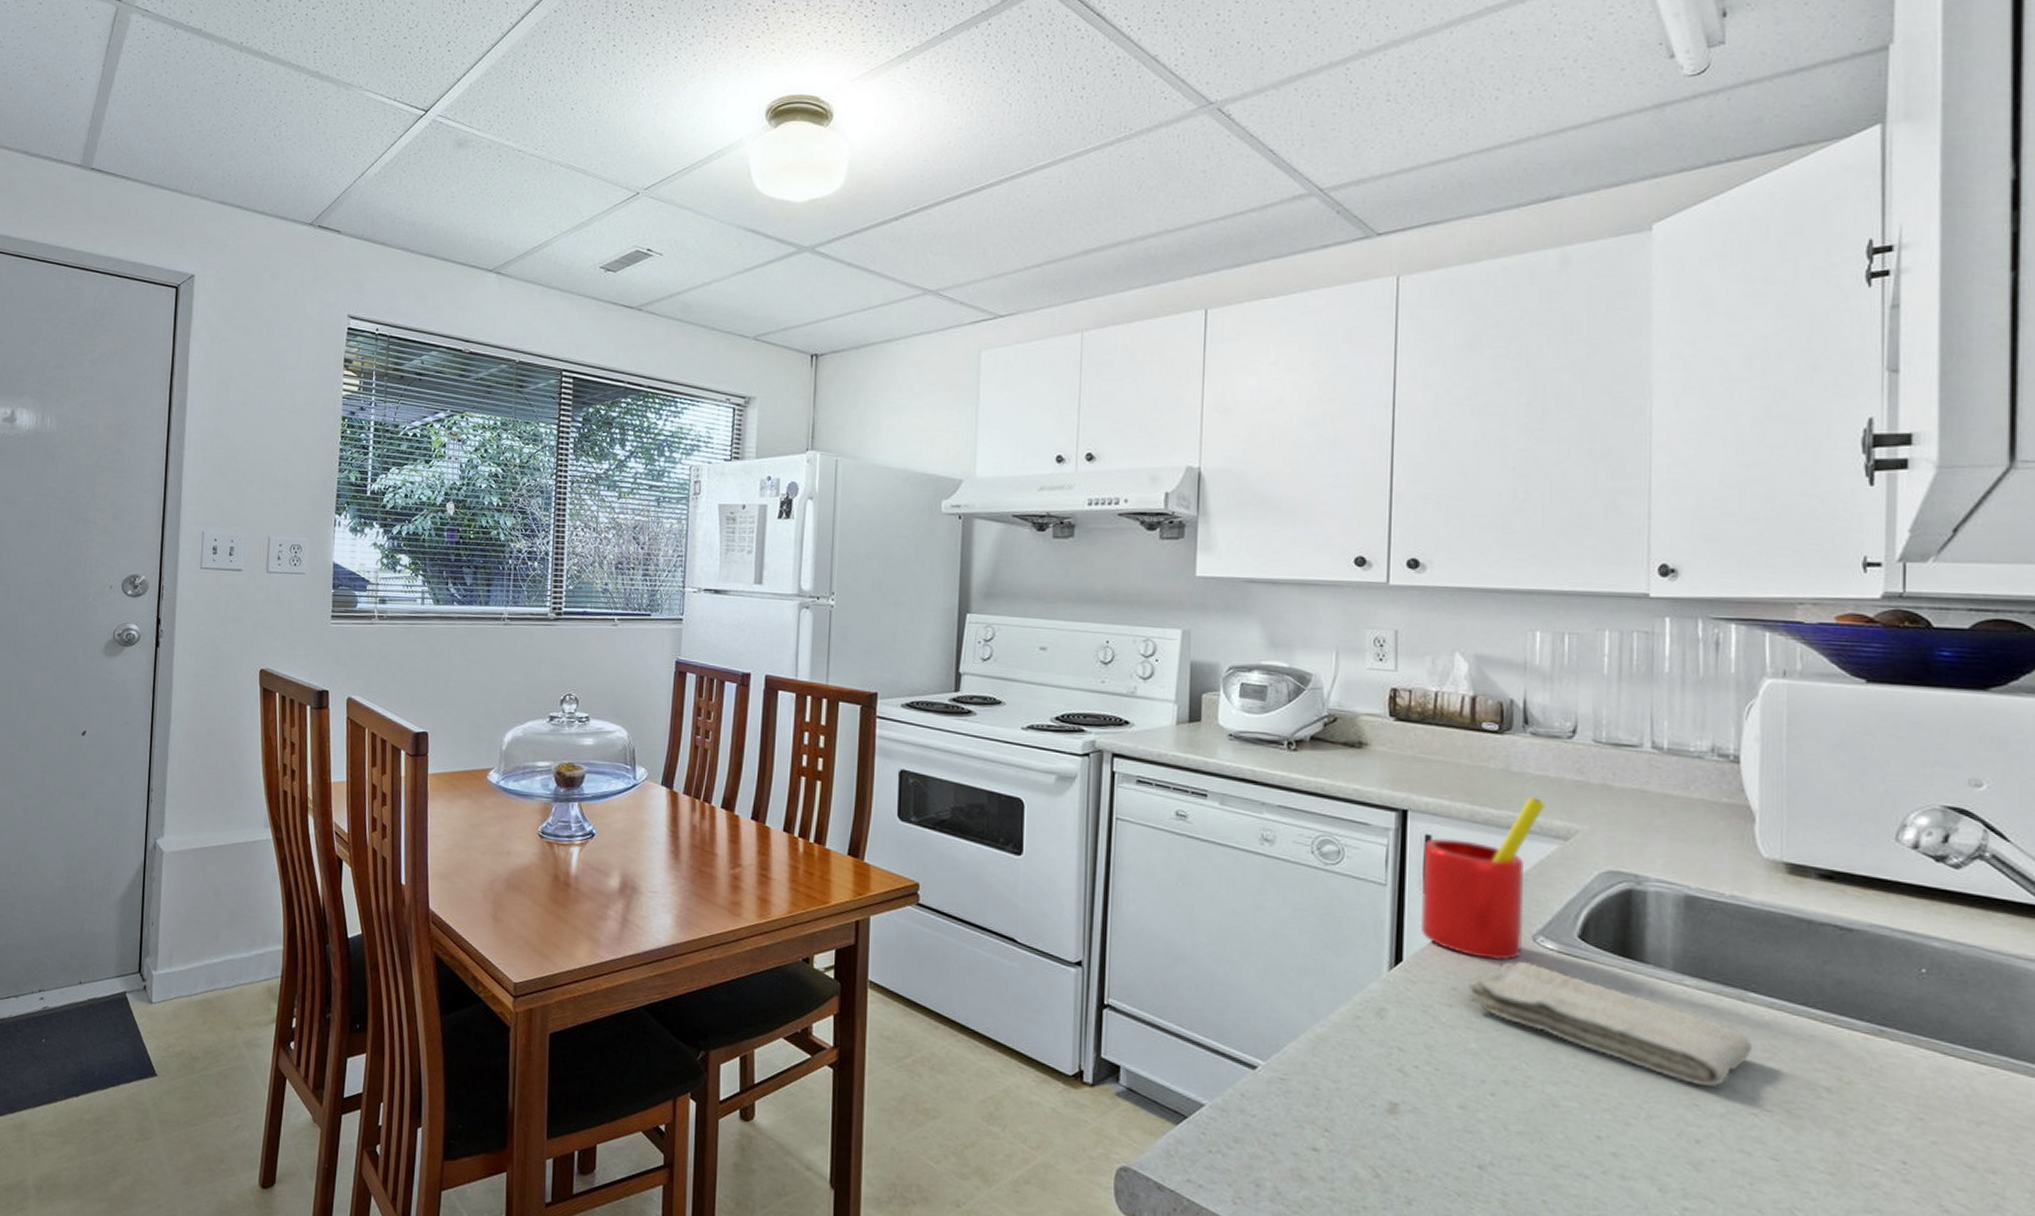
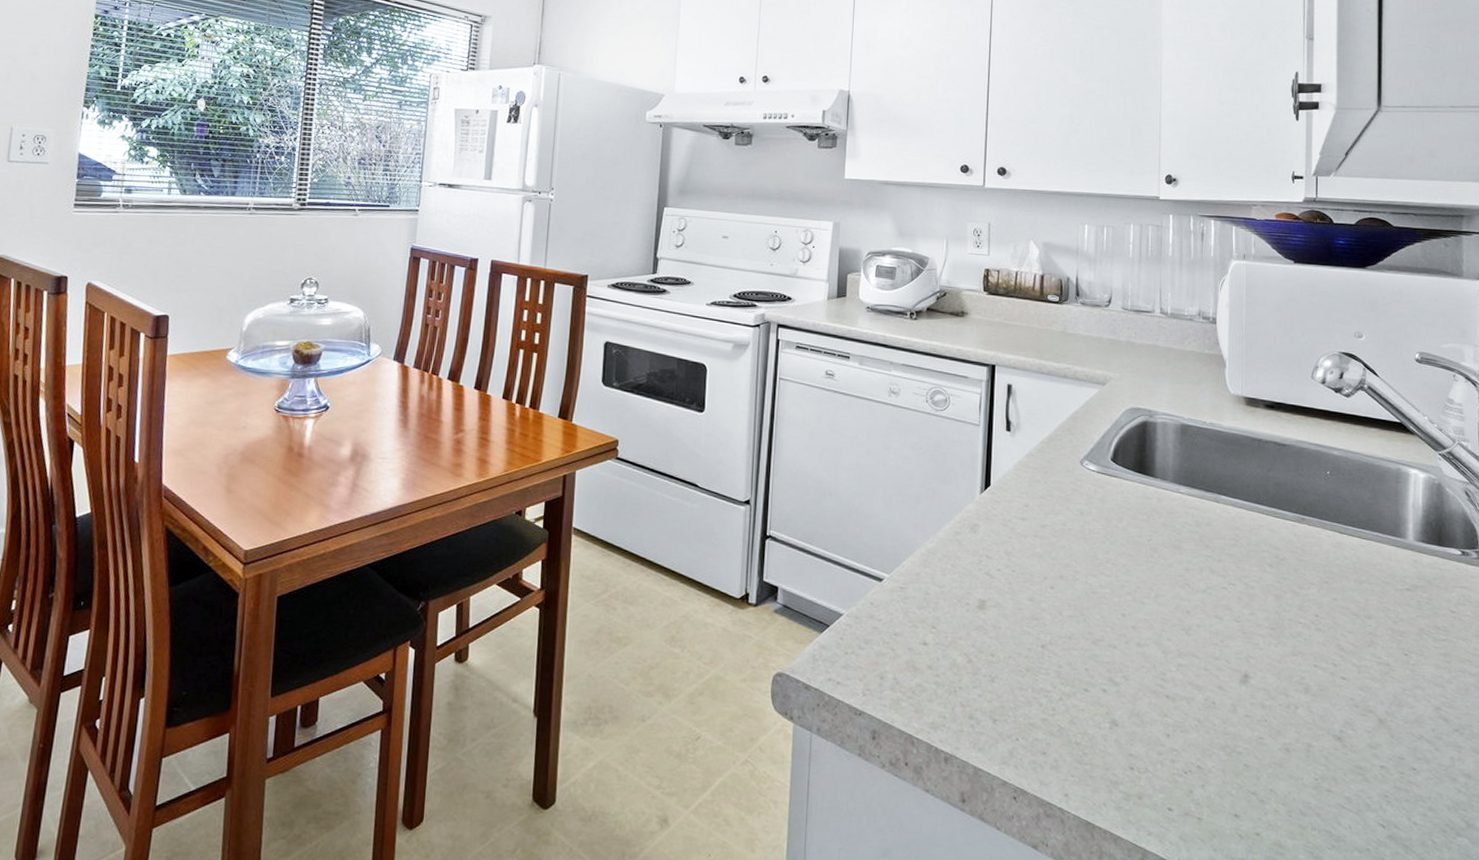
straw: present [1420,796,1545,960] -> none [1003,351,1090,481]
washcloth: present [1468,961,1753,1088] -> none [1036,480,1224,570]

